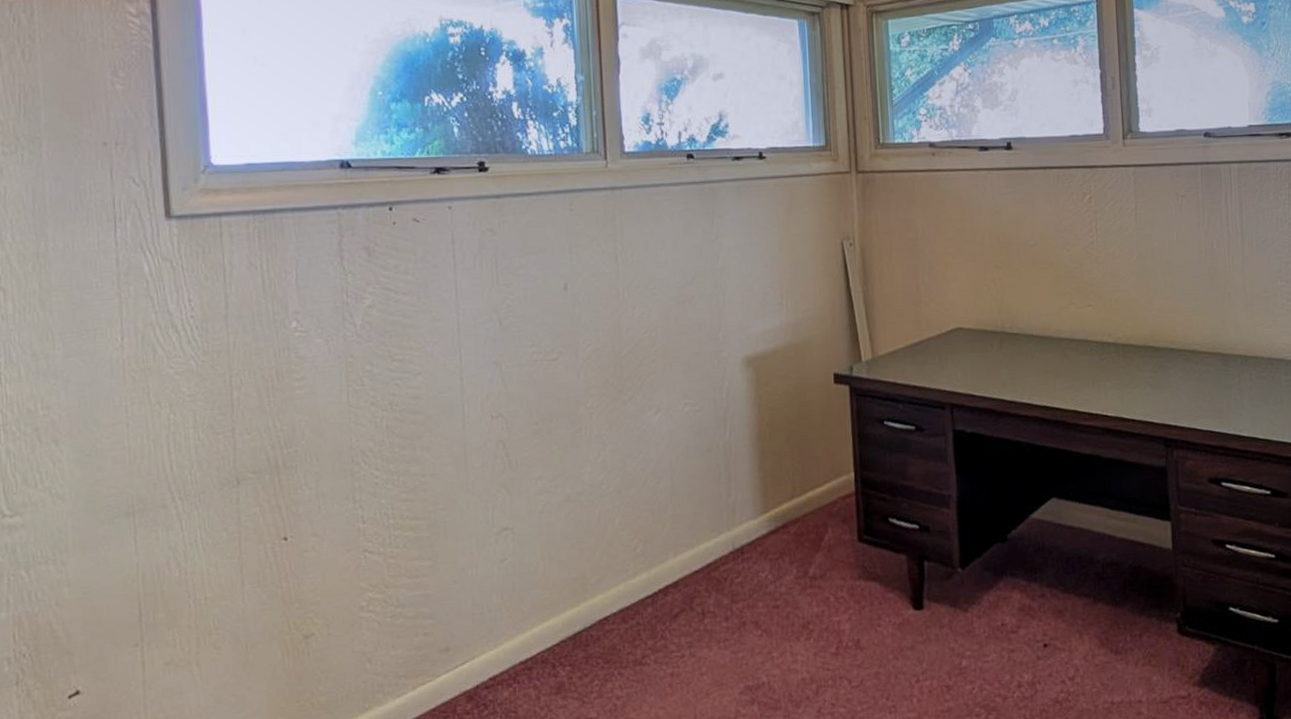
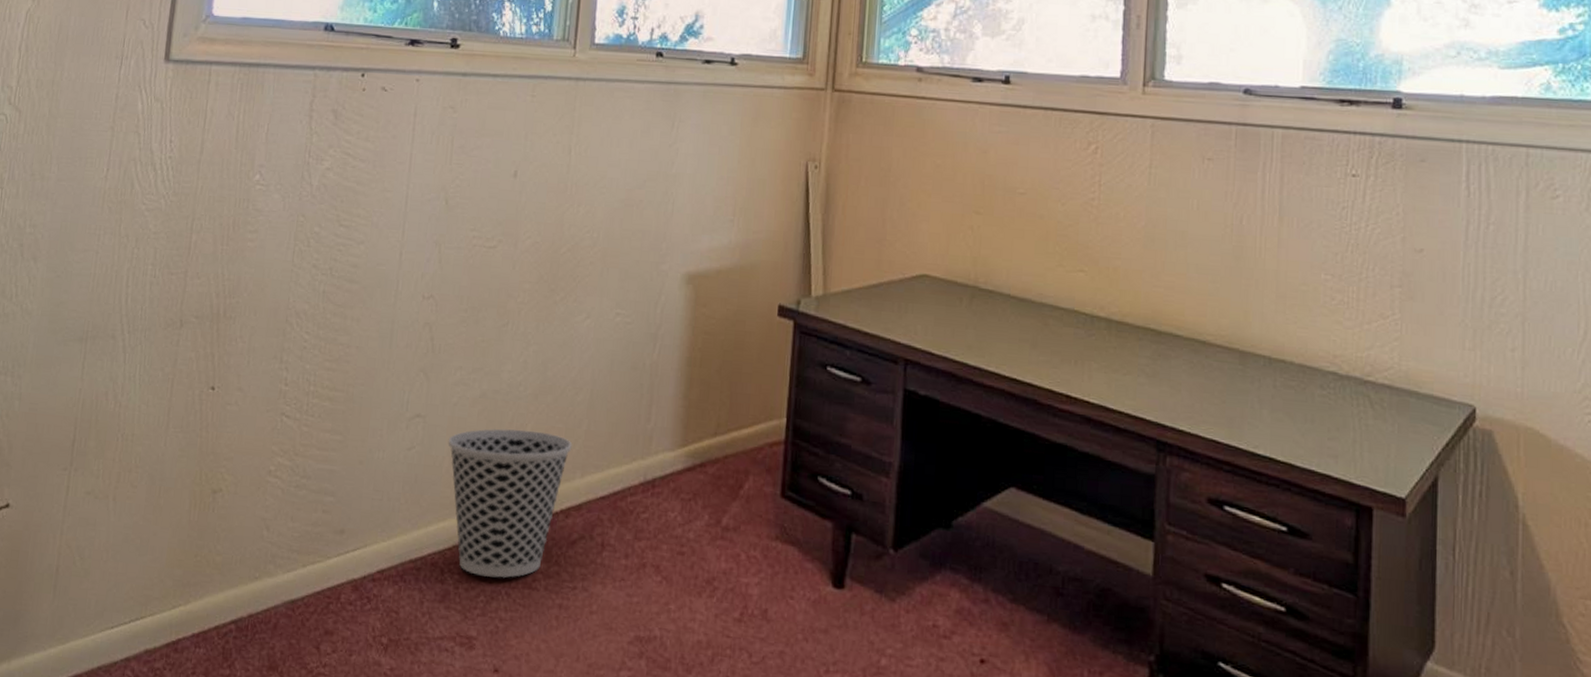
wastebasket: none [539,523,661,663] -> present [448,429,573,579]

